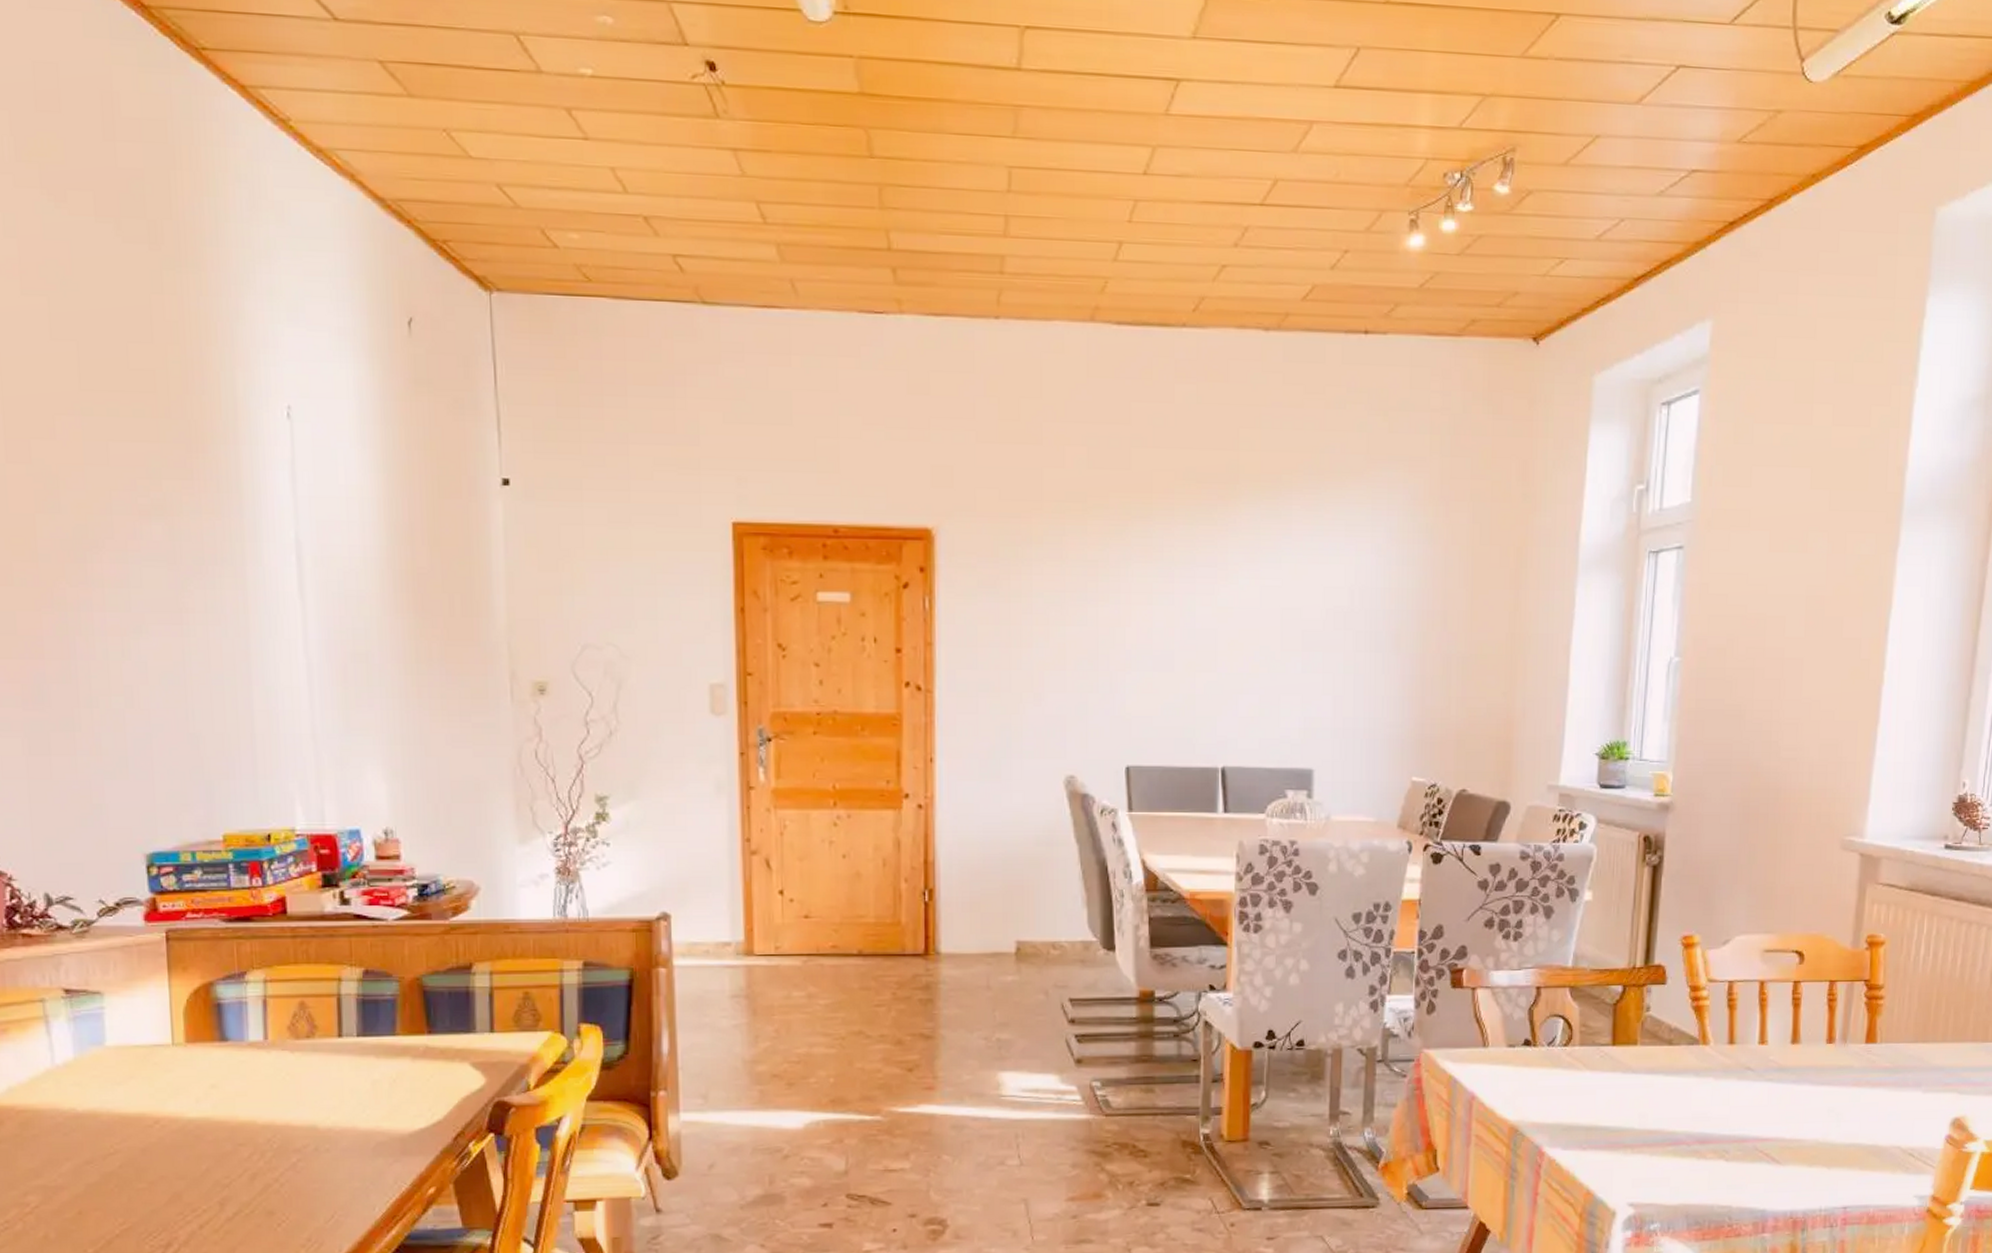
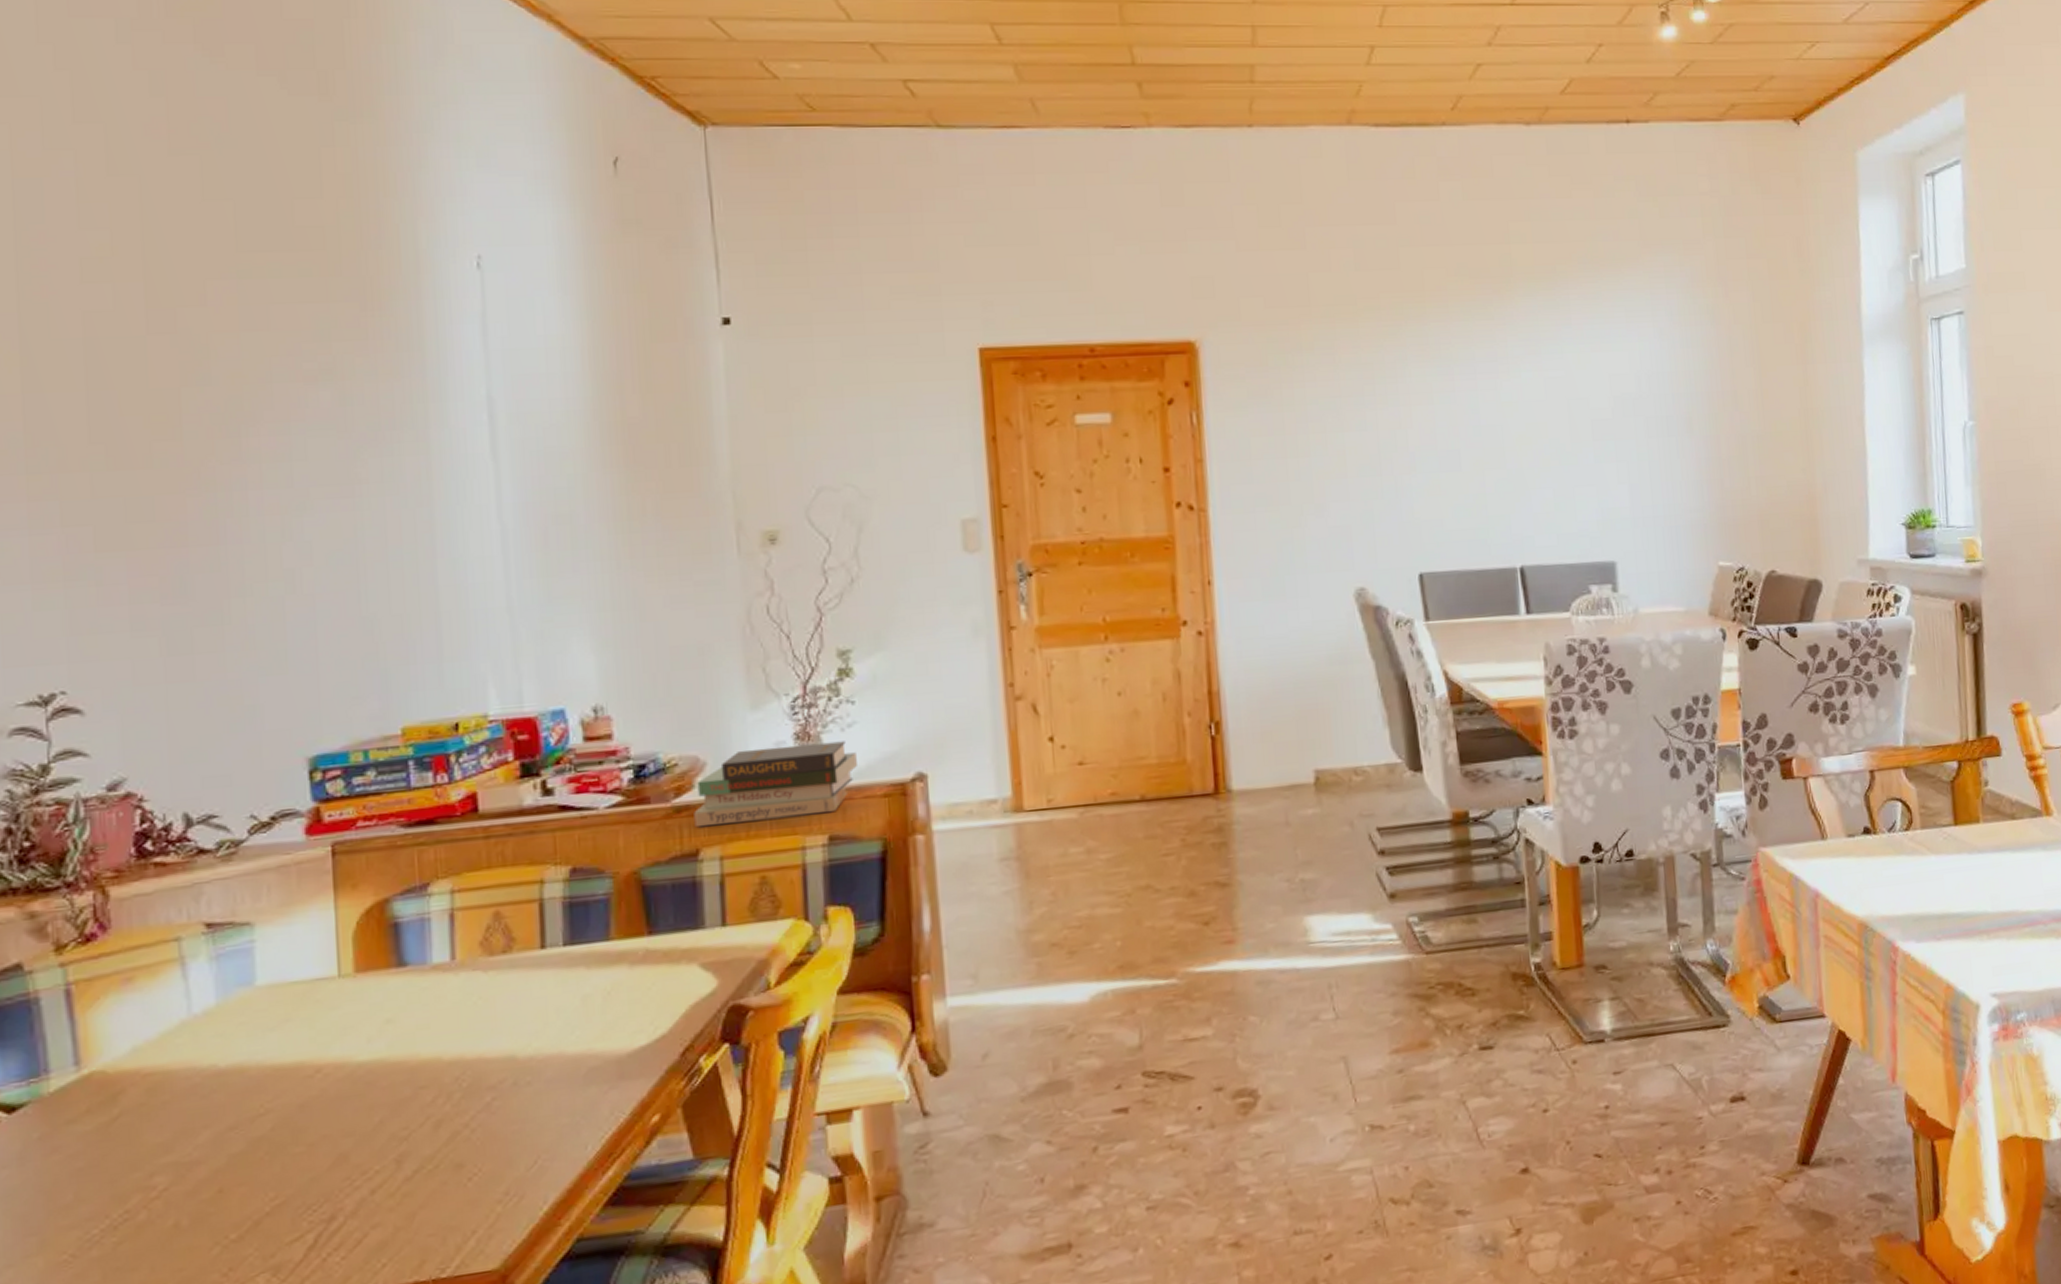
books: none [468,878,610,944] -> present [694,741,857,828]

